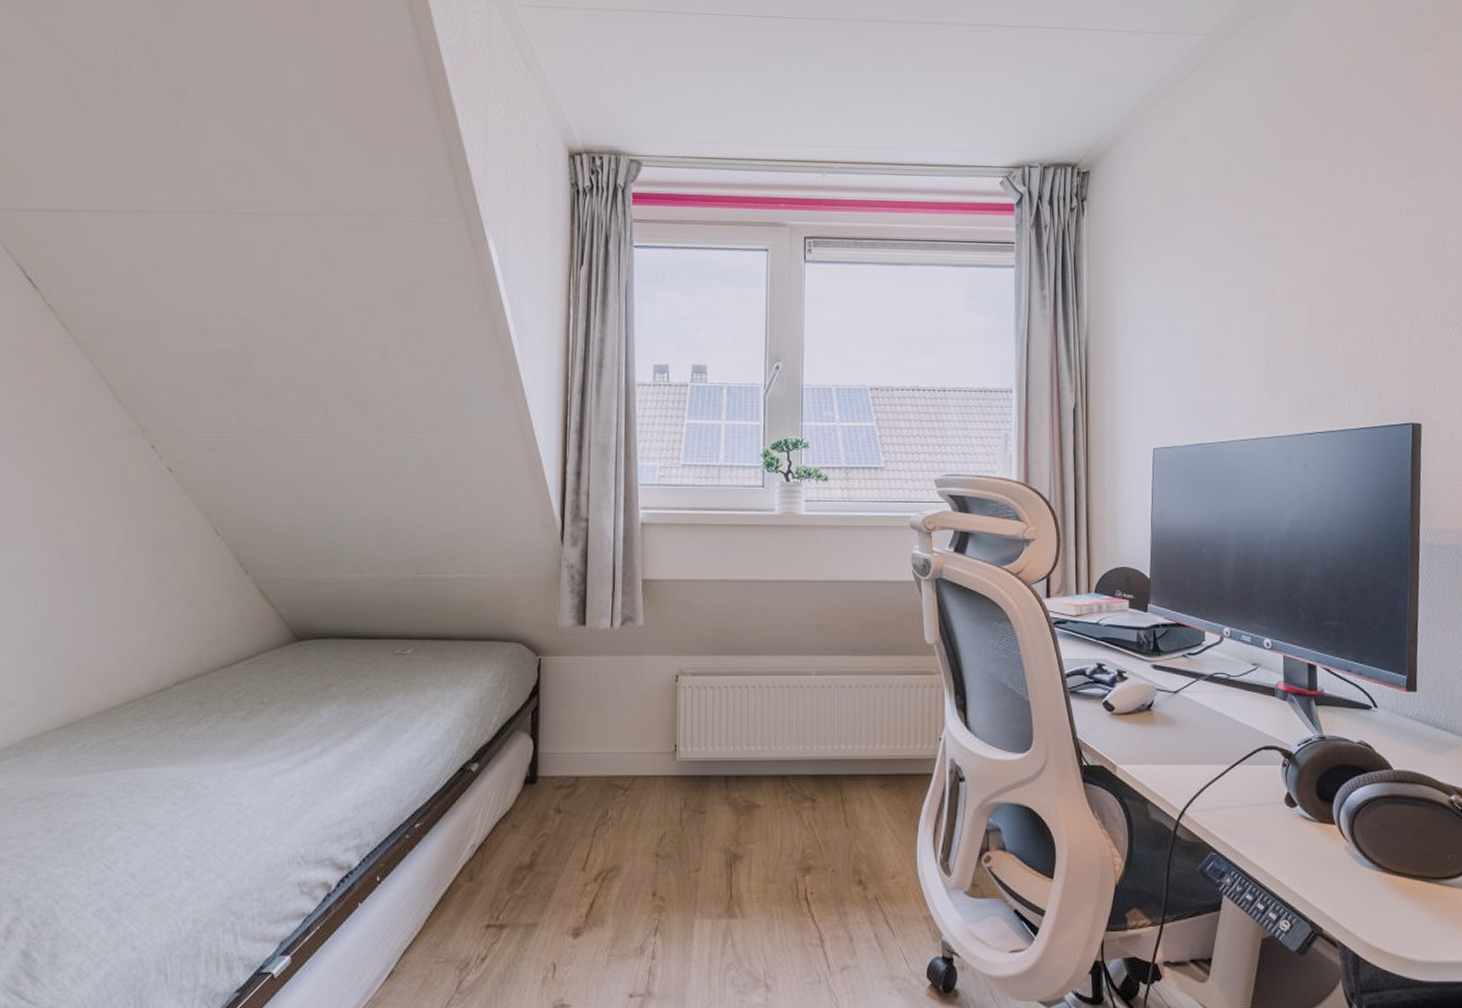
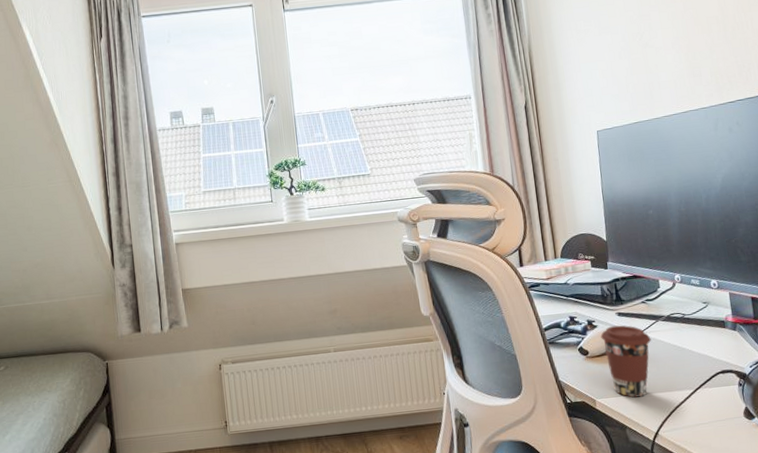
coffee cup: none [1130,680,1189,767] -> present [600,325,652,398]

